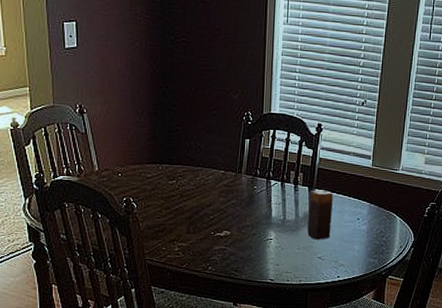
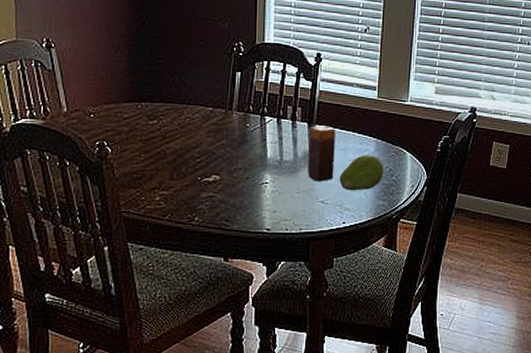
fruit: none [335,217,376,249] -> present [339,155,384,191]

